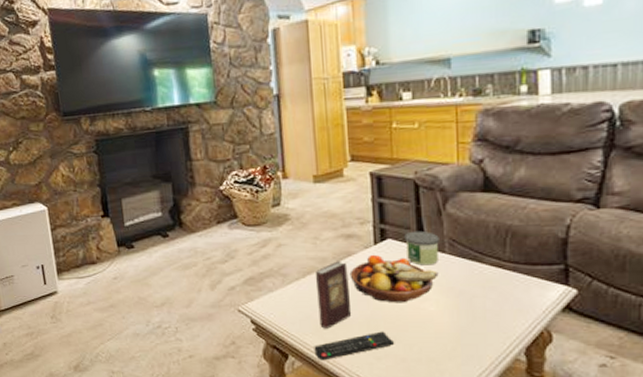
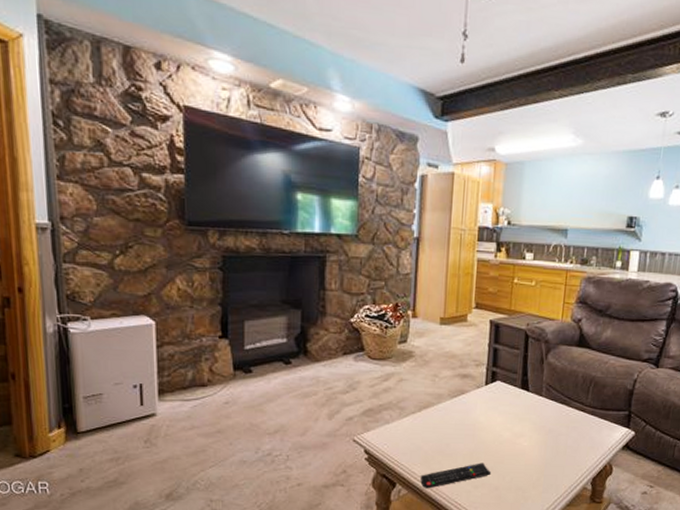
book: present [316,261,352,329] -> none [428,398,460,459]
fruit bowl: present [349,254,439,303] -> none [461,393,535,438]
candle: present [404,230,439,266] -> none [511,375,539,406]

